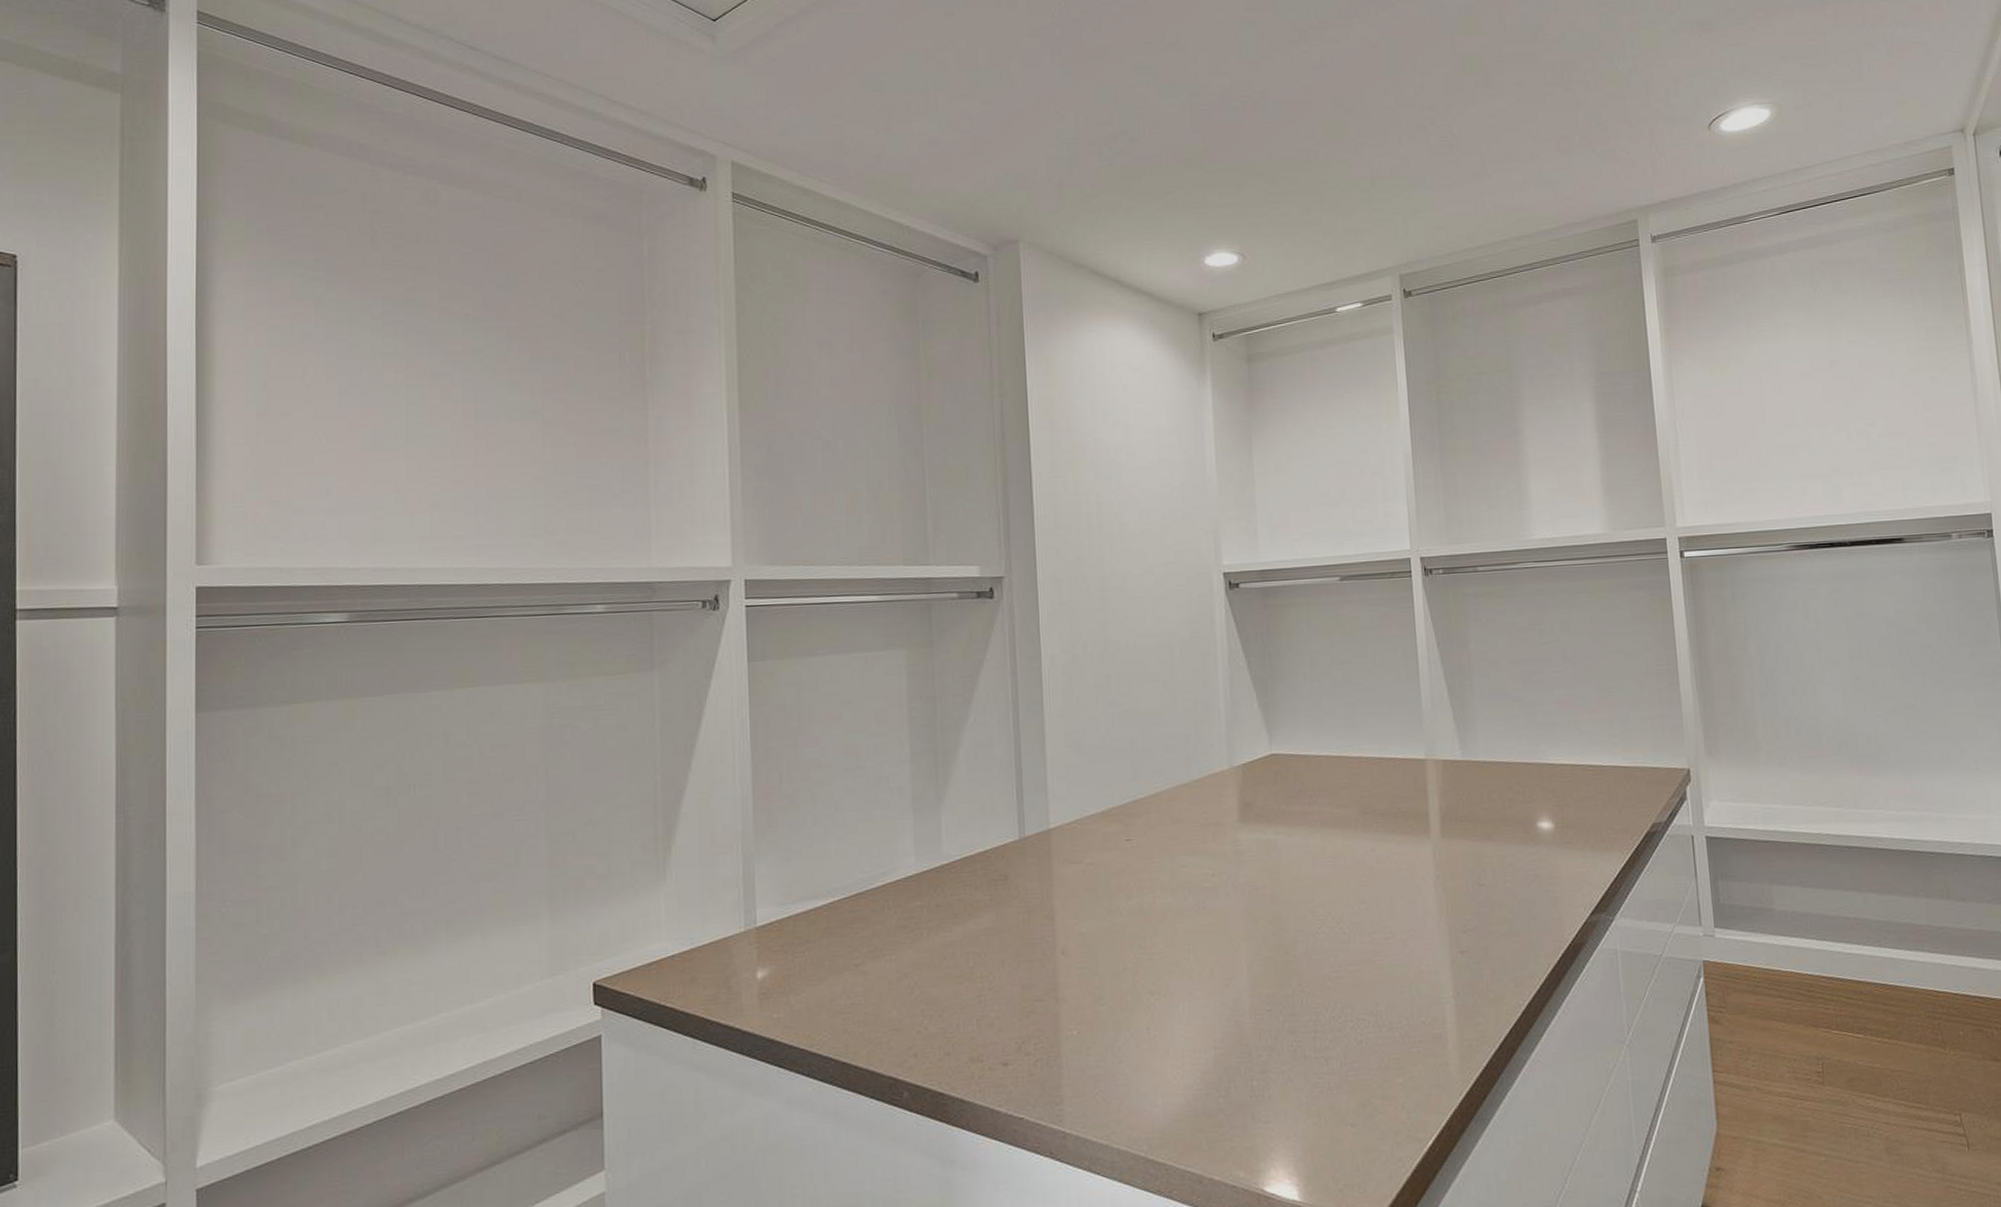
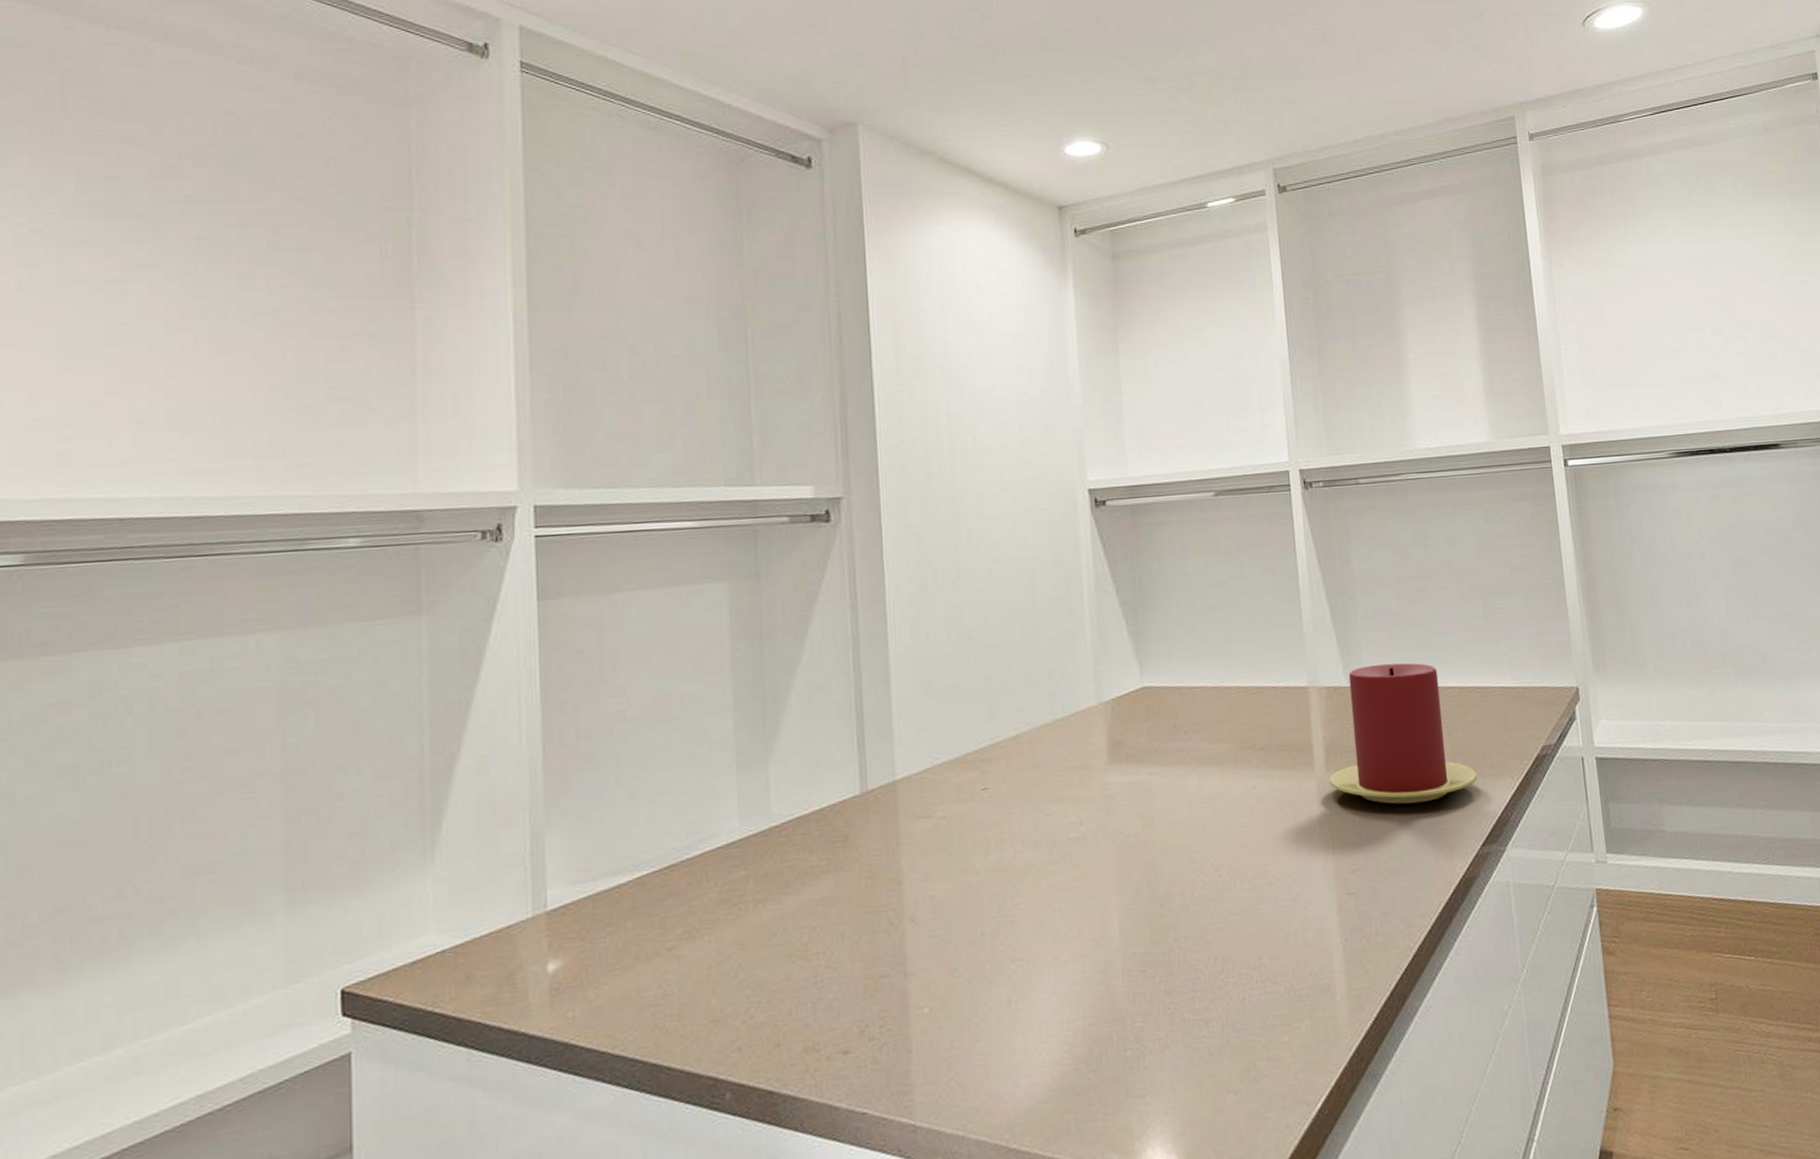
candle: none [1444,740,1588,872] -> present [1329,662,1478,805]

